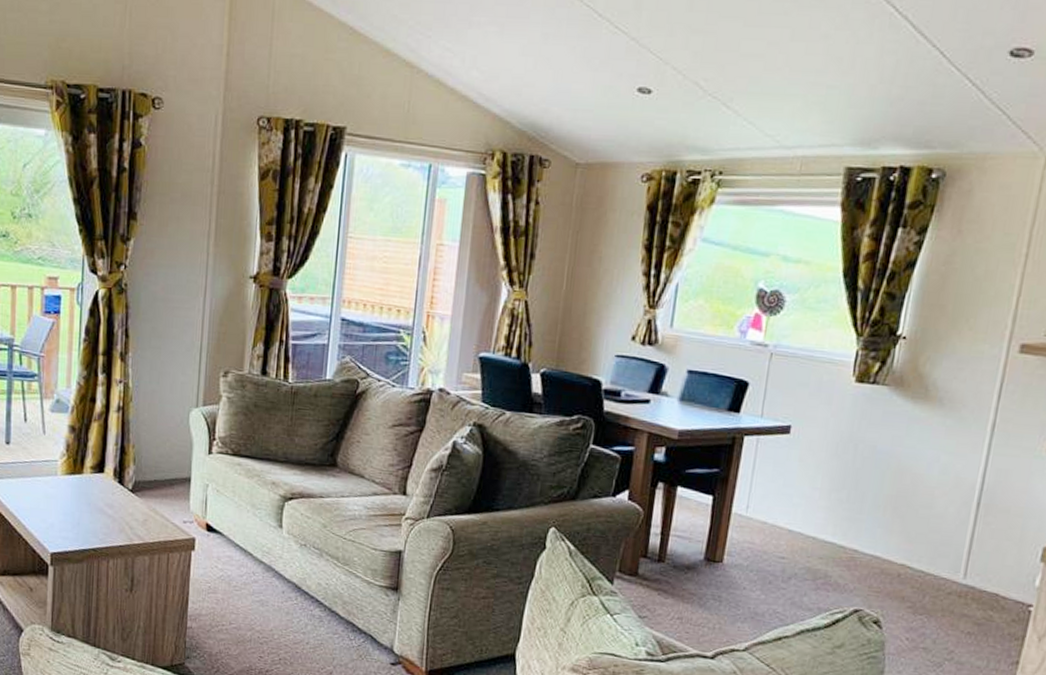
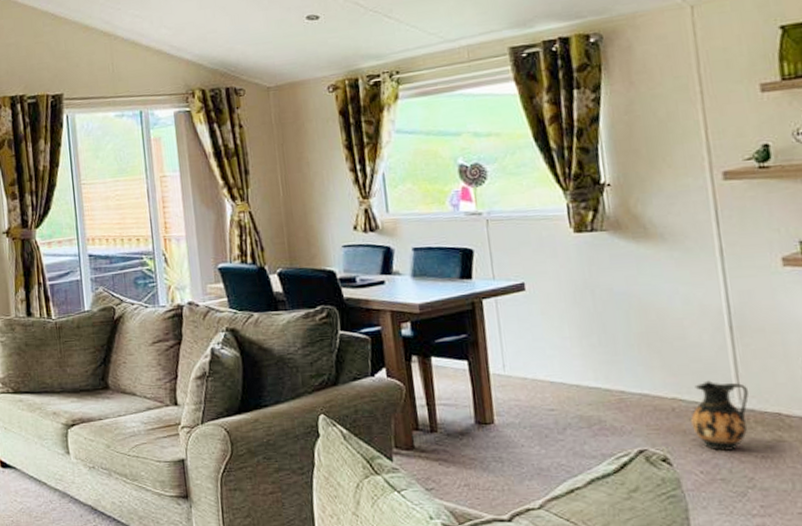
ceramic jug: none [911,552,975,623] -> present [691,380,749,451]

